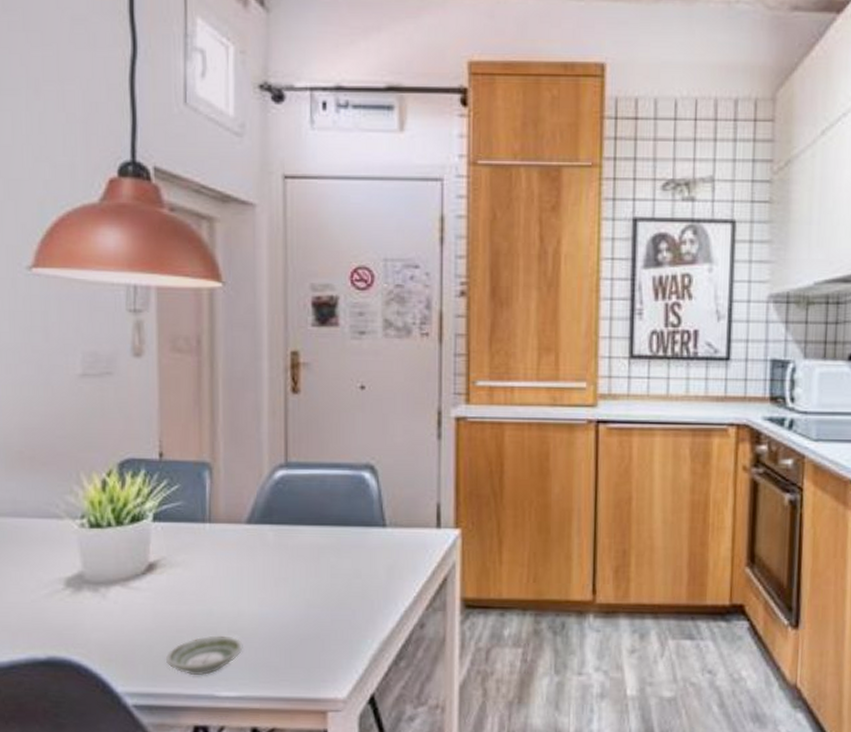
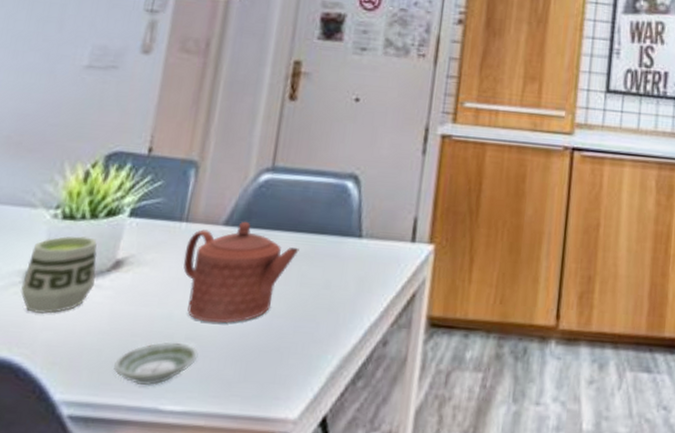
cup: none [65,542,132,616] -> present [21,235,97,314]
teapot: none [213,518,325,616] -> present [183,221,299,324]

